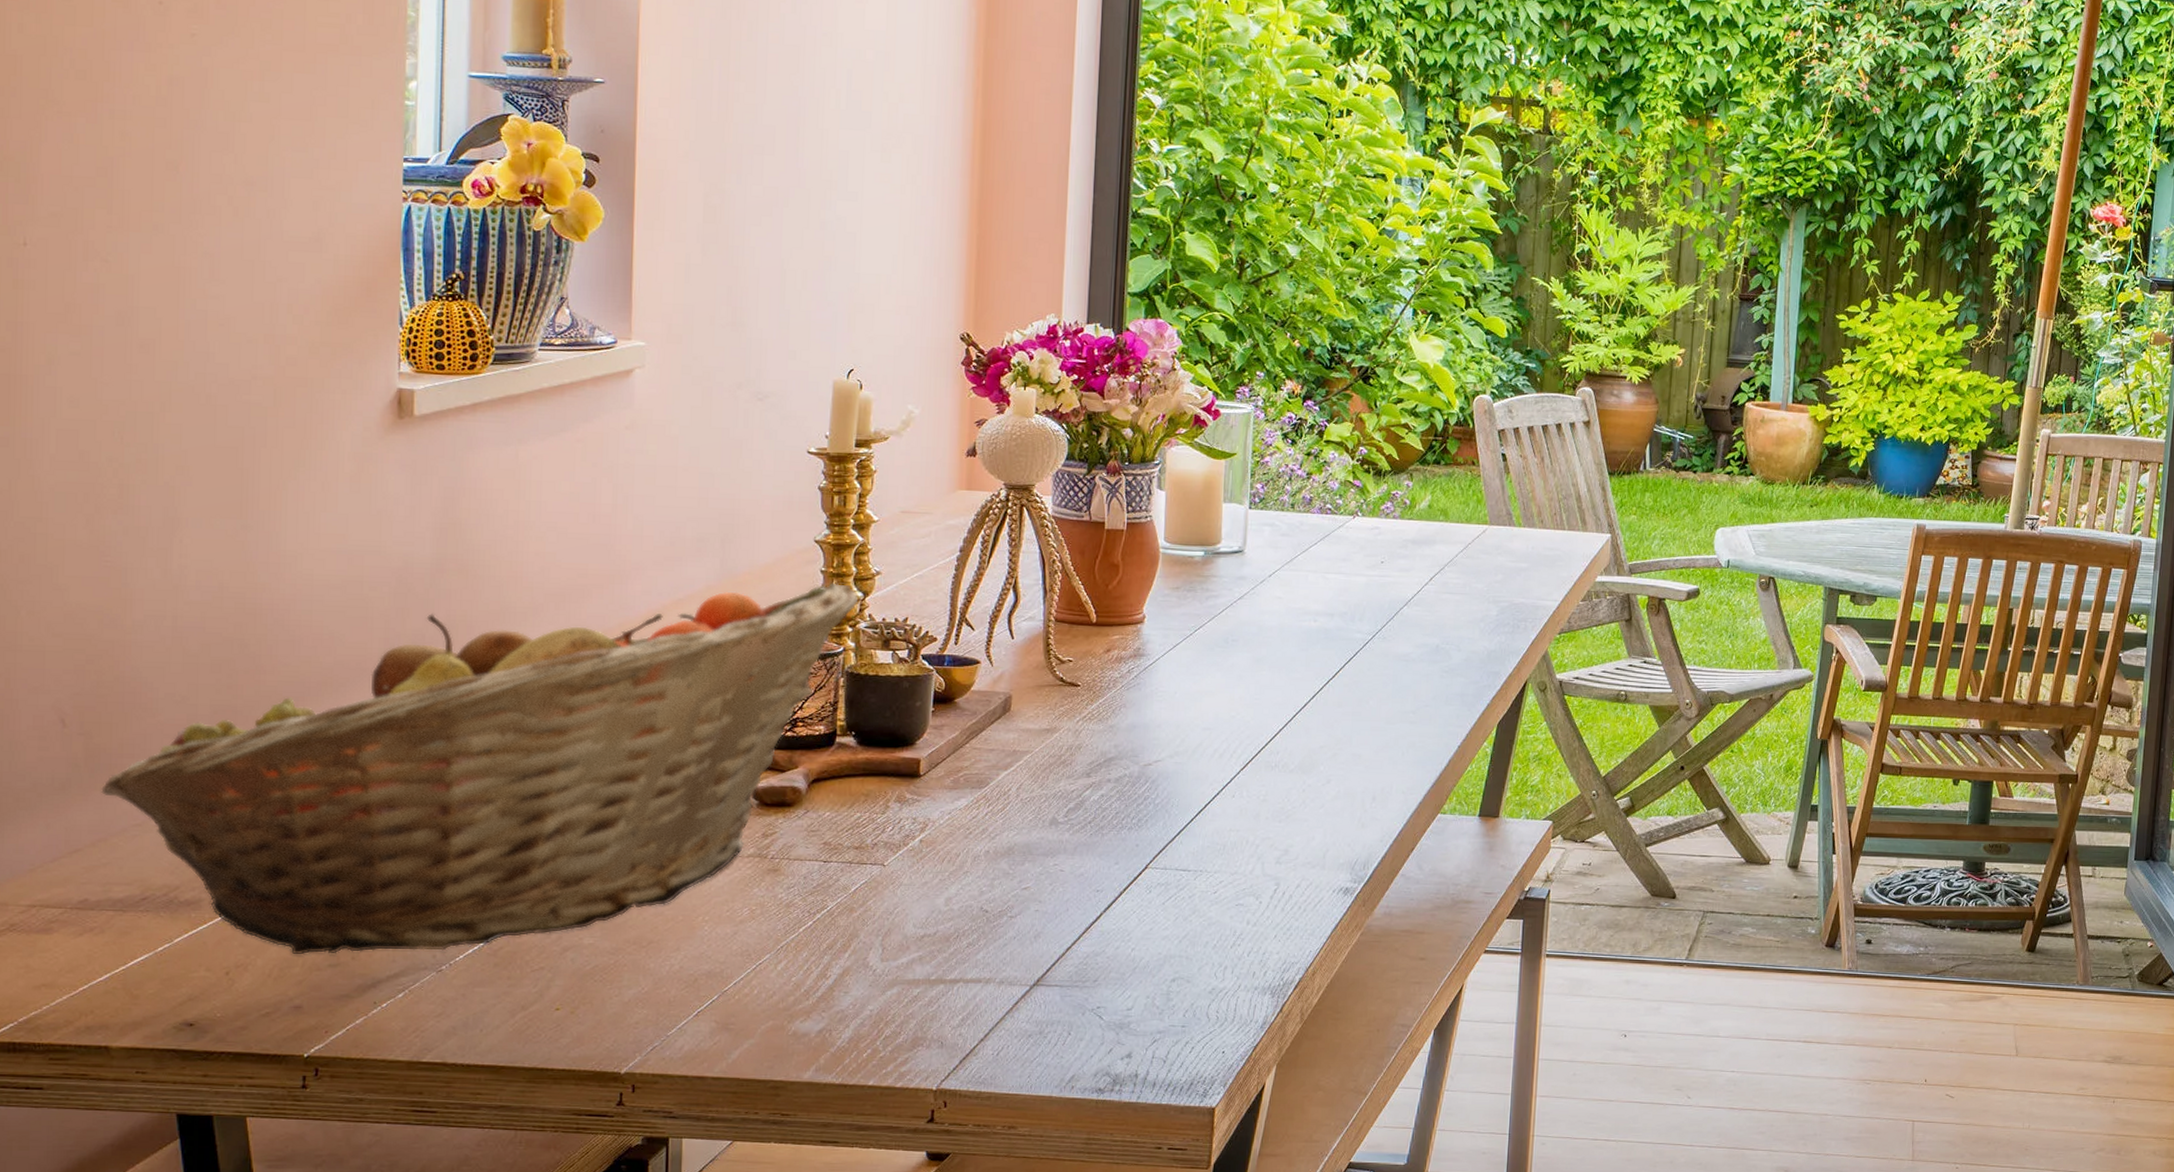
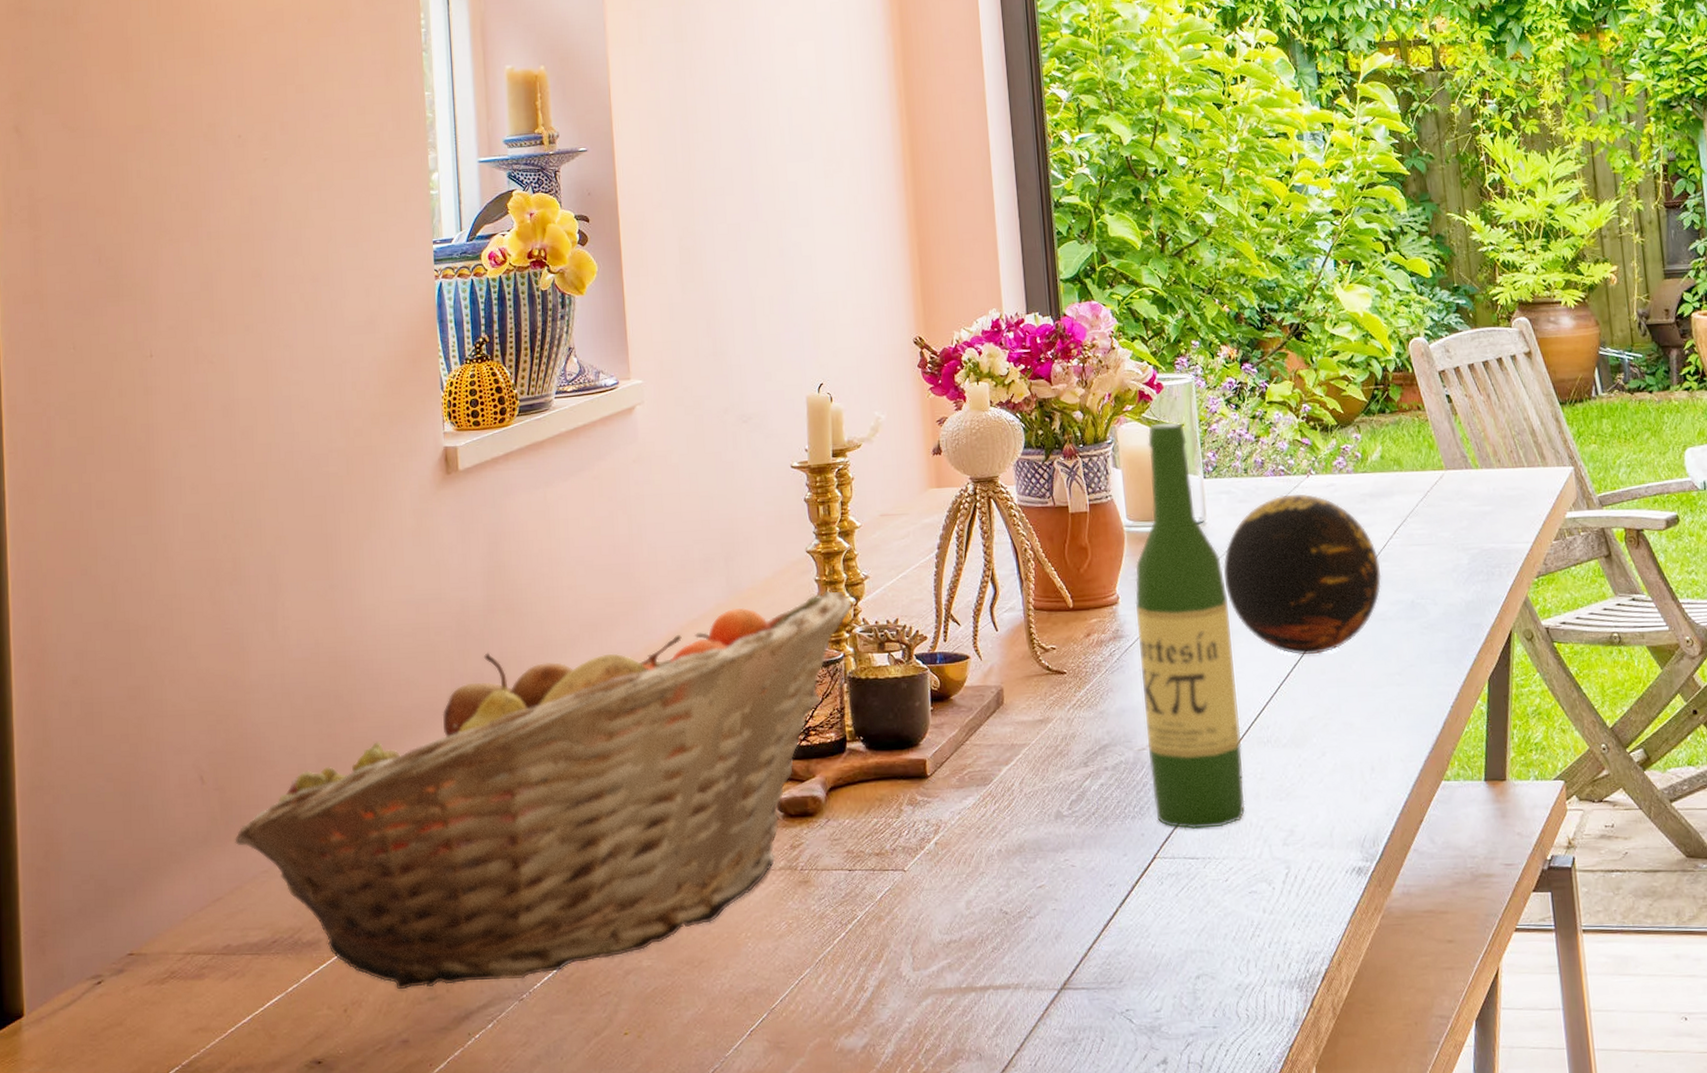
wine bottle: none [1153,449,1256,844] -> present [1135,422,1245,830]
decorative orb: none [1254,533,1412,688] -> present [1221,493,1382,656]

